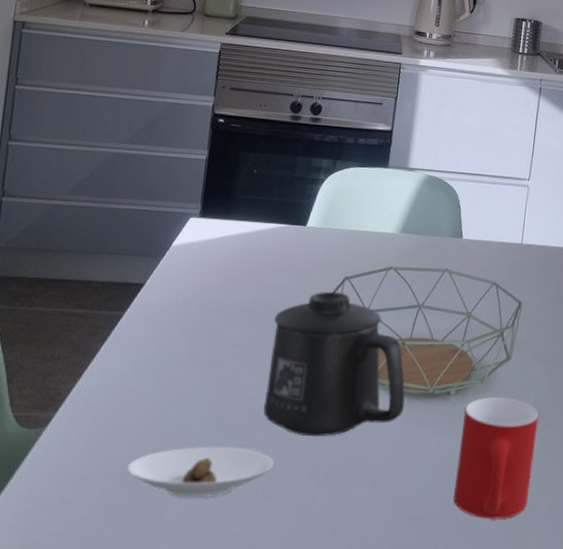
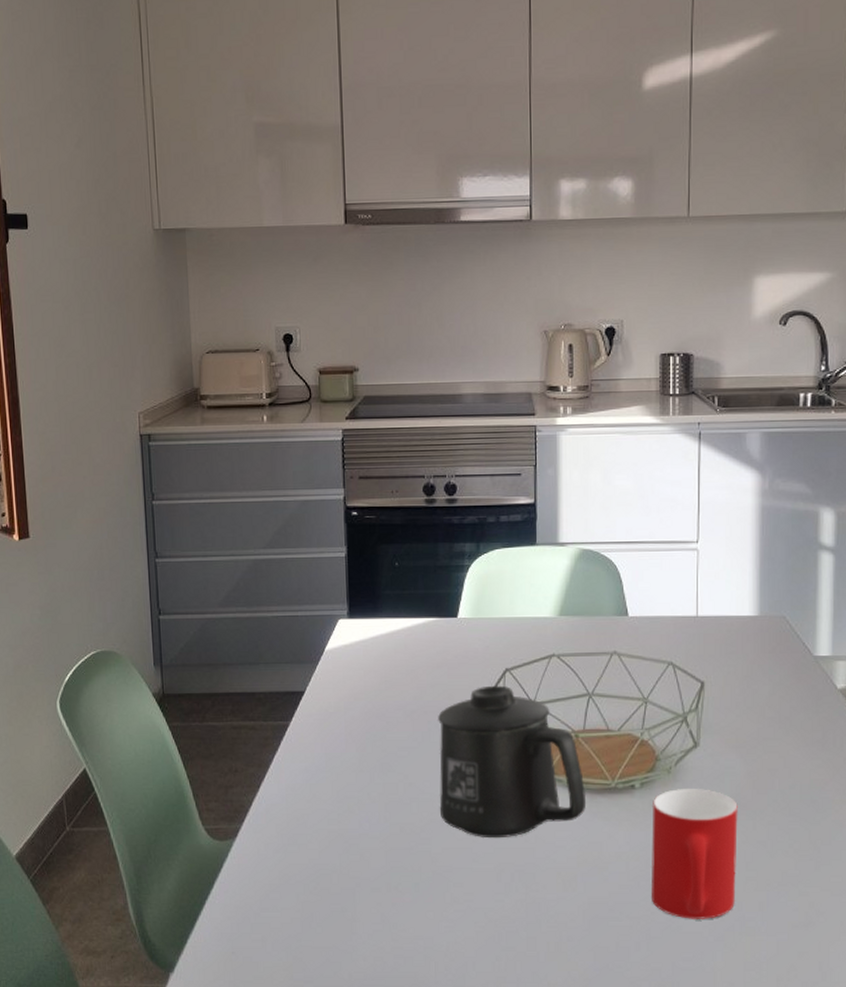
saucer: present [128,446,274,498] -> none [317,852,458,904]

